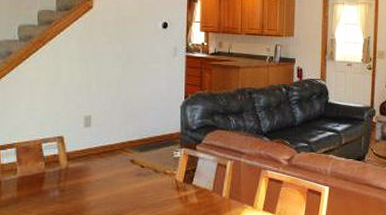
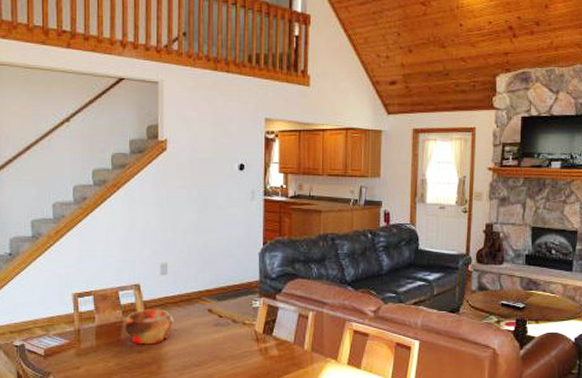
bowl: none [47,159,97,195] -> present [125,308,174,345]

